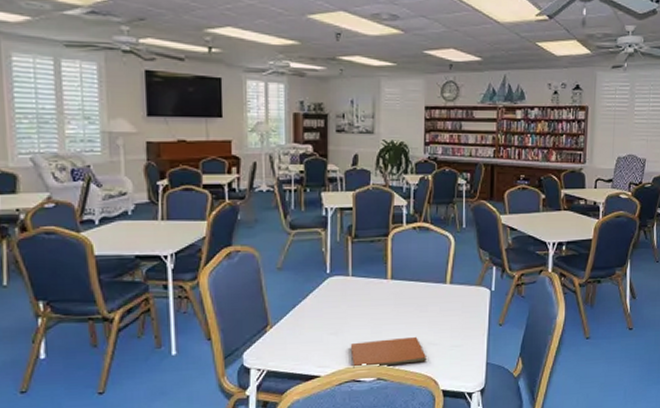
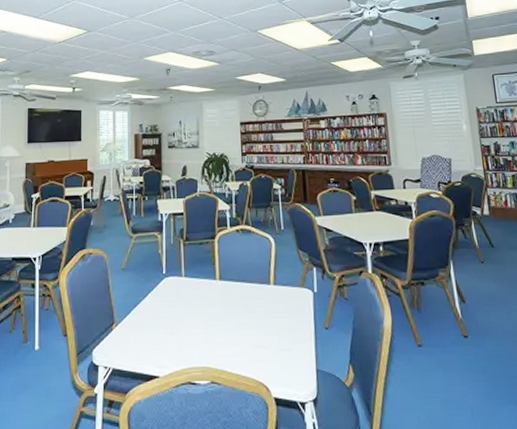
book: present [350,336,426,369] -> none [185,338,257,370]

